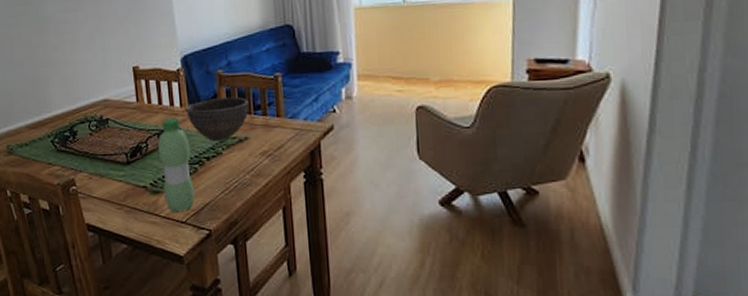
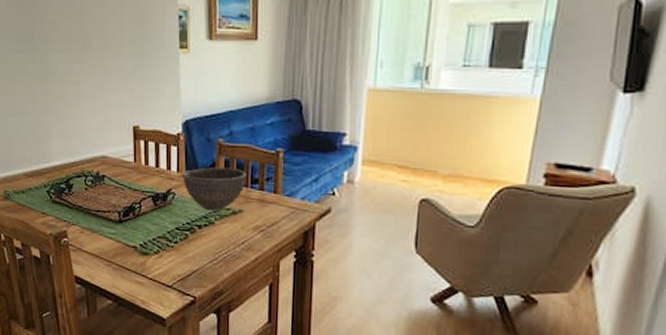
water bottle: present [157,117,195,212] -> none [150,181,184,276]

